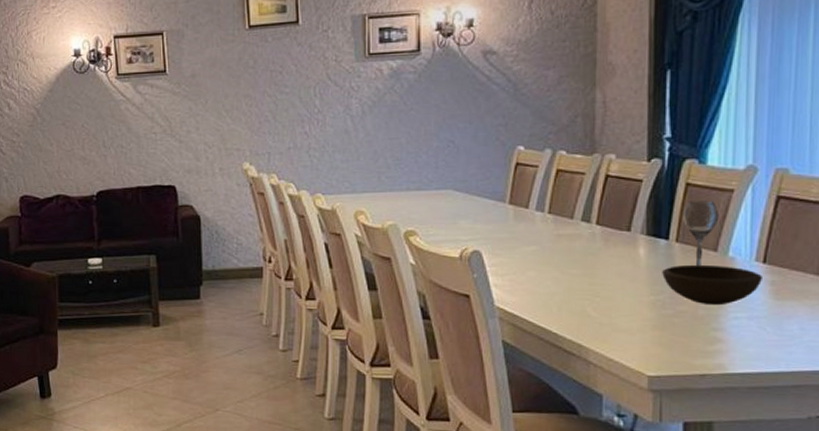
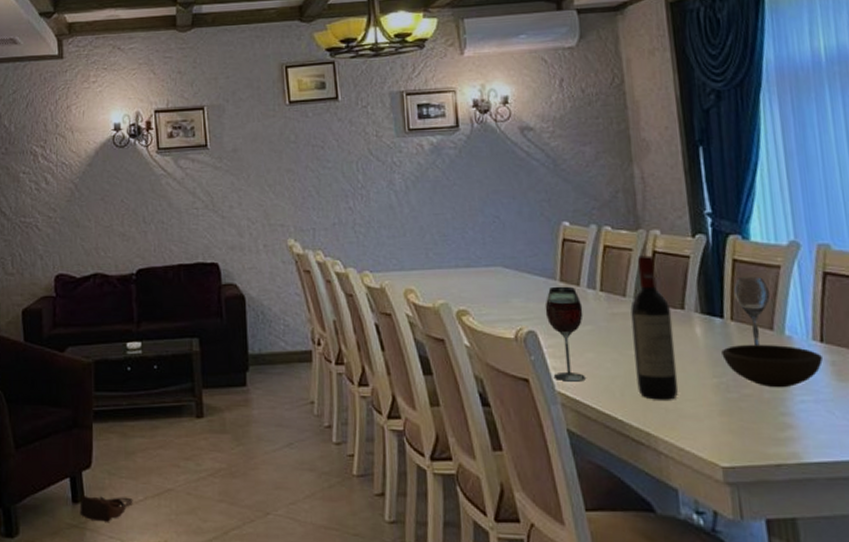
handbag: none [47,392,95,415] -> present [79,496,133,522]
wineglass: none [491,208,529,298] -> present [544,286,586,382]
wine bottle: none [575,179,617,315] -> present [630,255,679,400]

